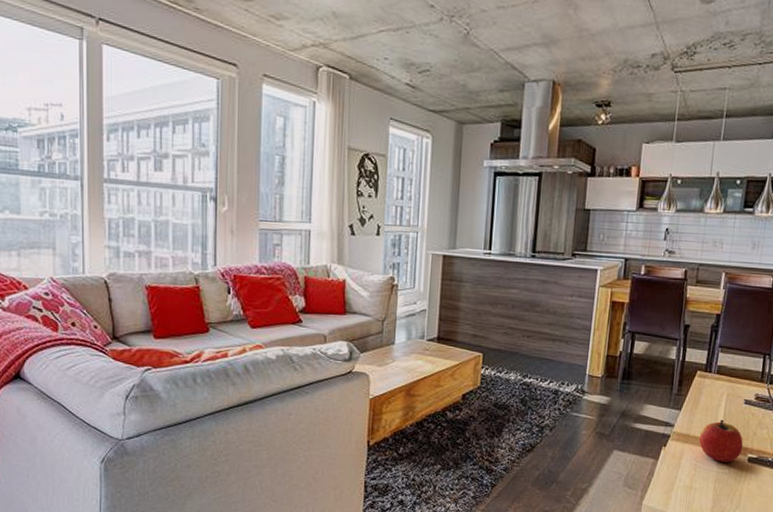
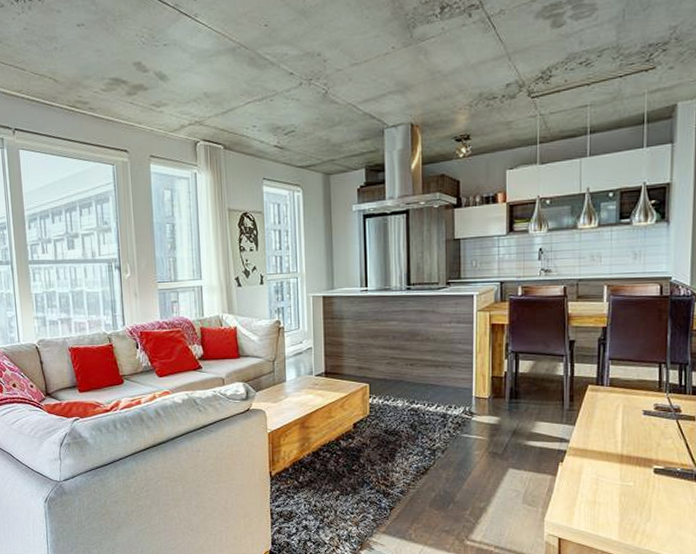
apple: present [699,419,744,462] -> none [597,432,647,475]

